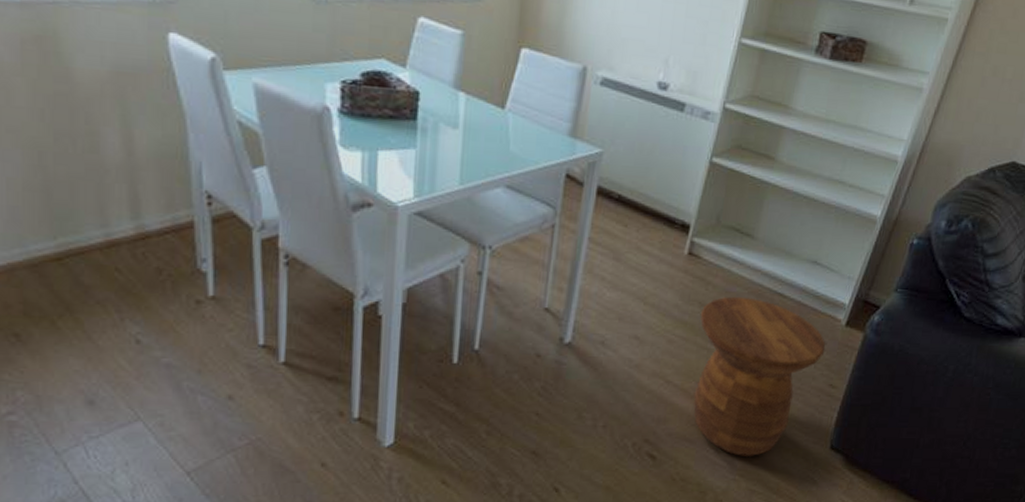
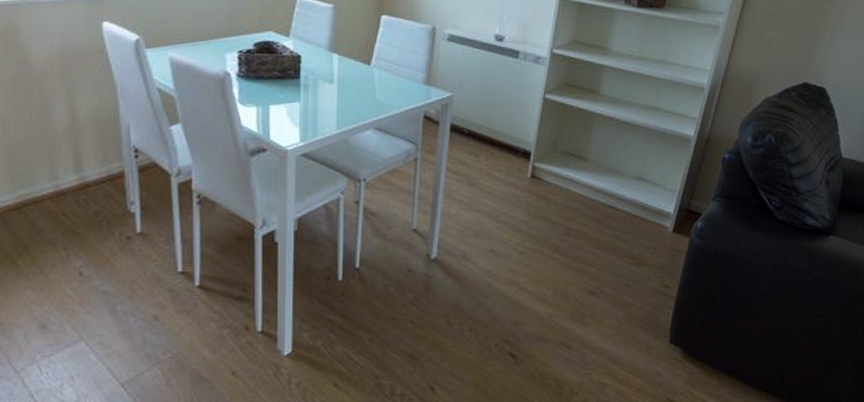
side table: present [693,296,826,456] -> none [545,211,657,352]

